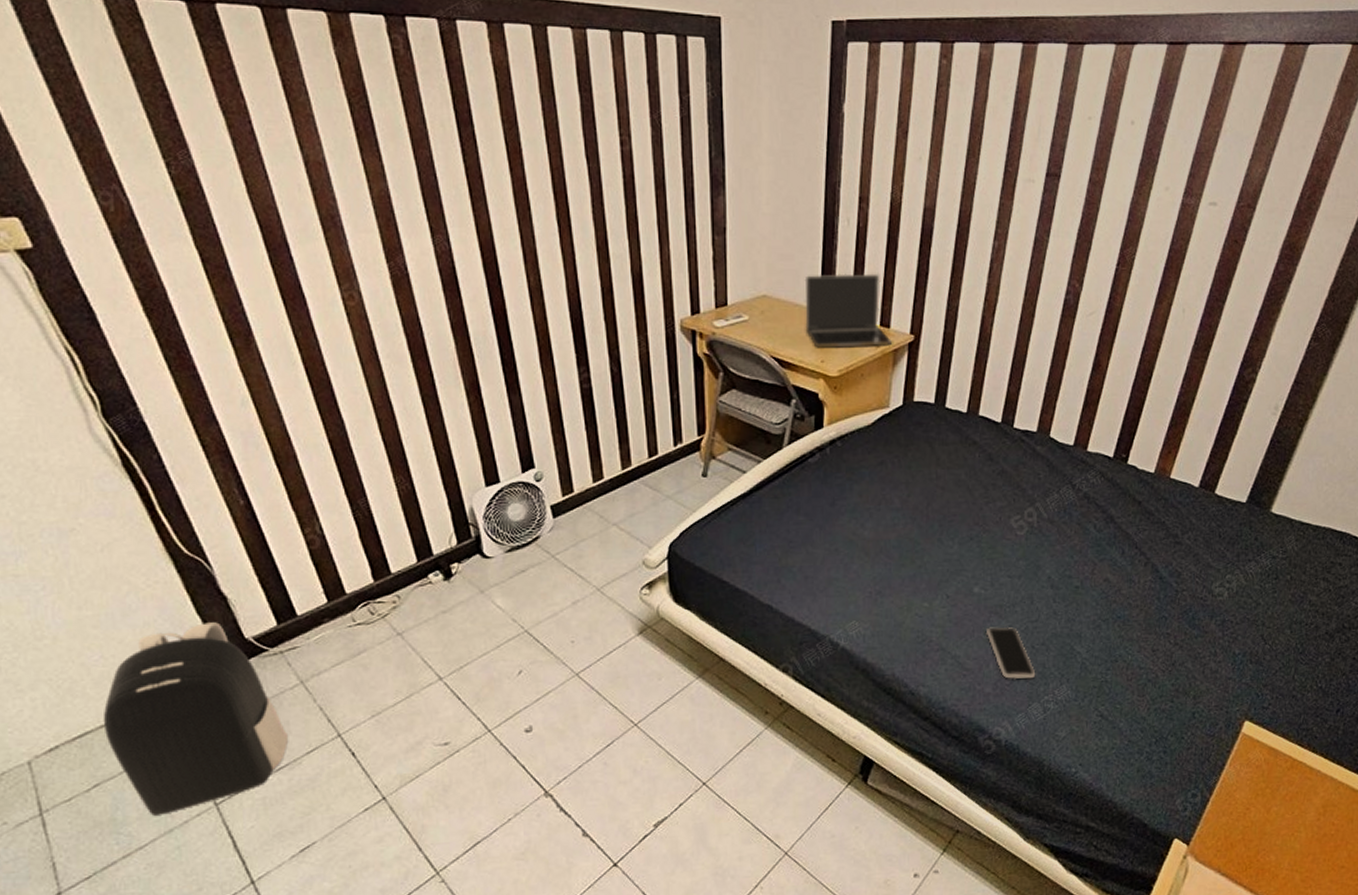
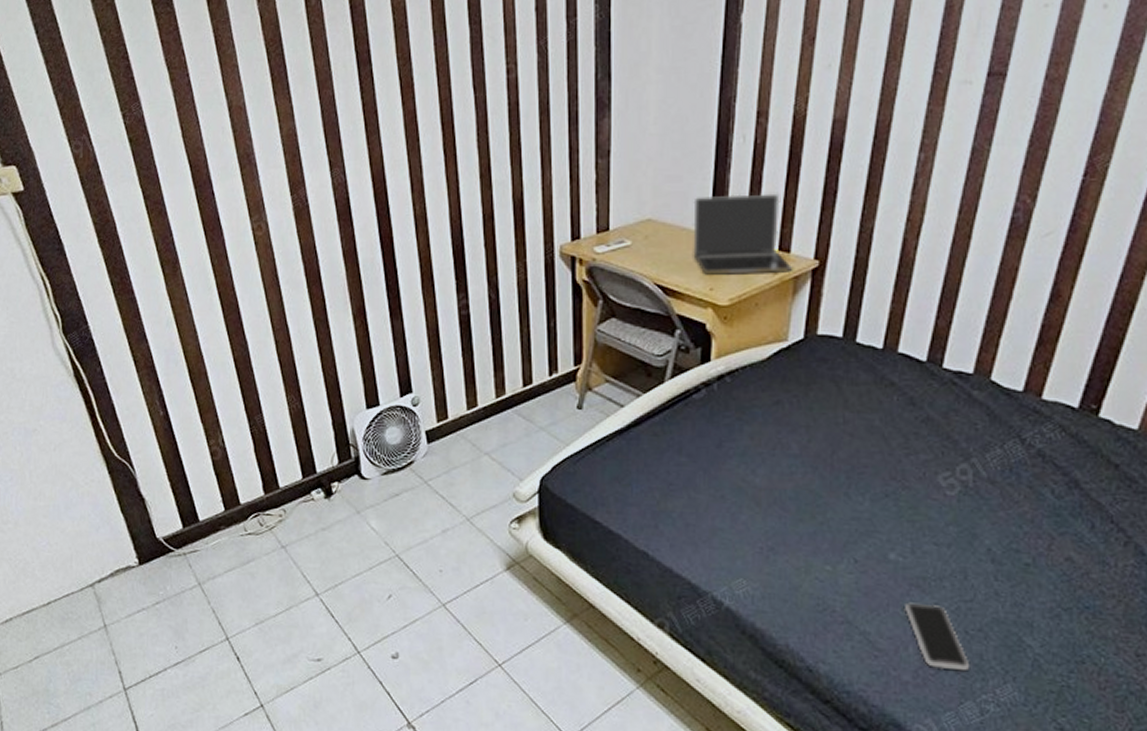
backpack: present [103,622,289,816] -> none [45,520,186,692]

